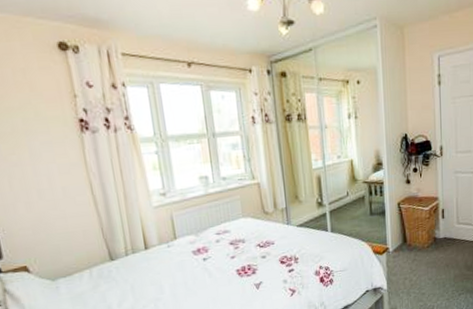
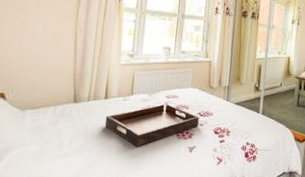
serving tray: none [151,241,261,296] -> present [104,103,199,147]

